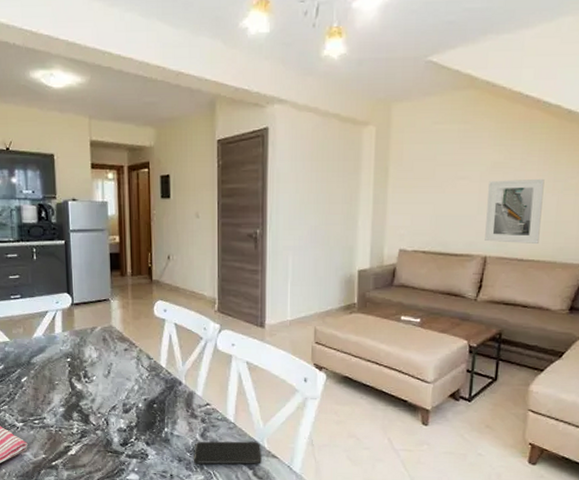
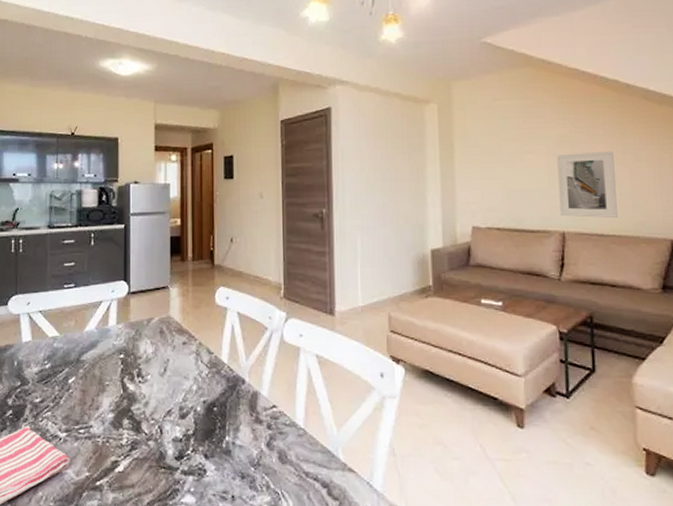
smartphone: present [193,441,262,465] -> none [257,451,337,482]

